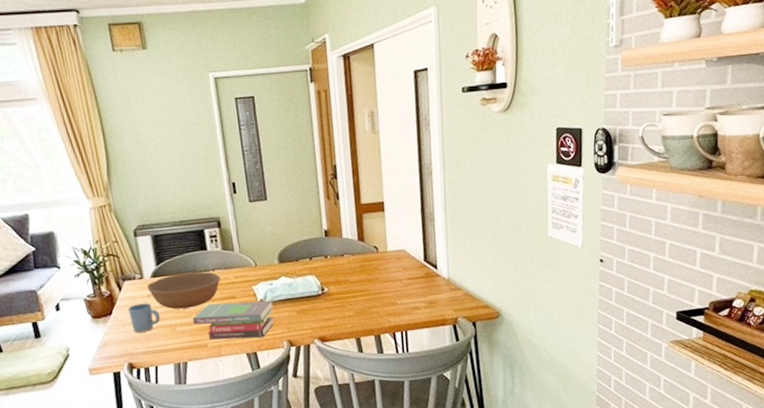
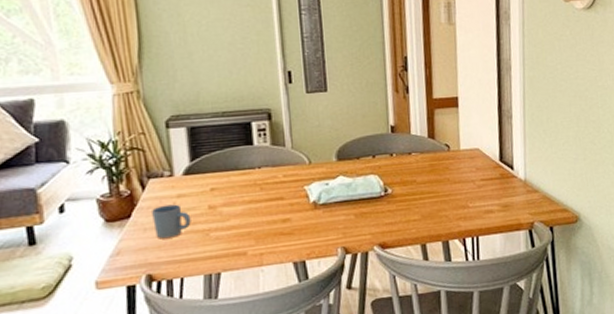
bowl: present [146,271,221,309] -> none [177,169,268,212]
books: present [192,300,275,340] -> none [230,202,328,247]

